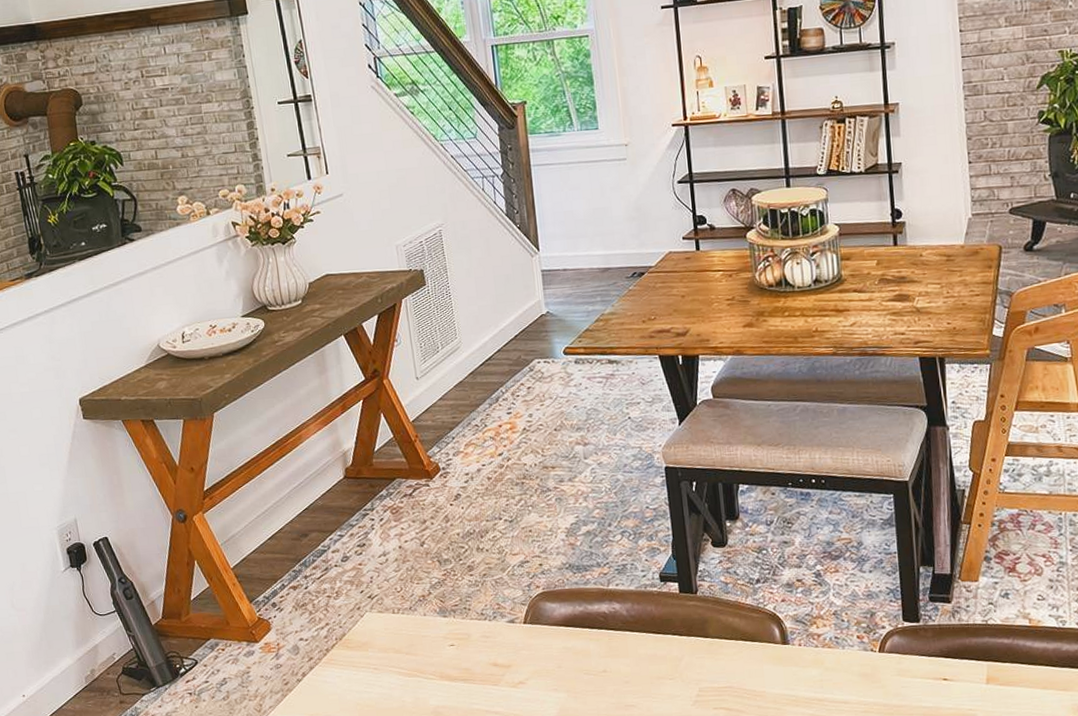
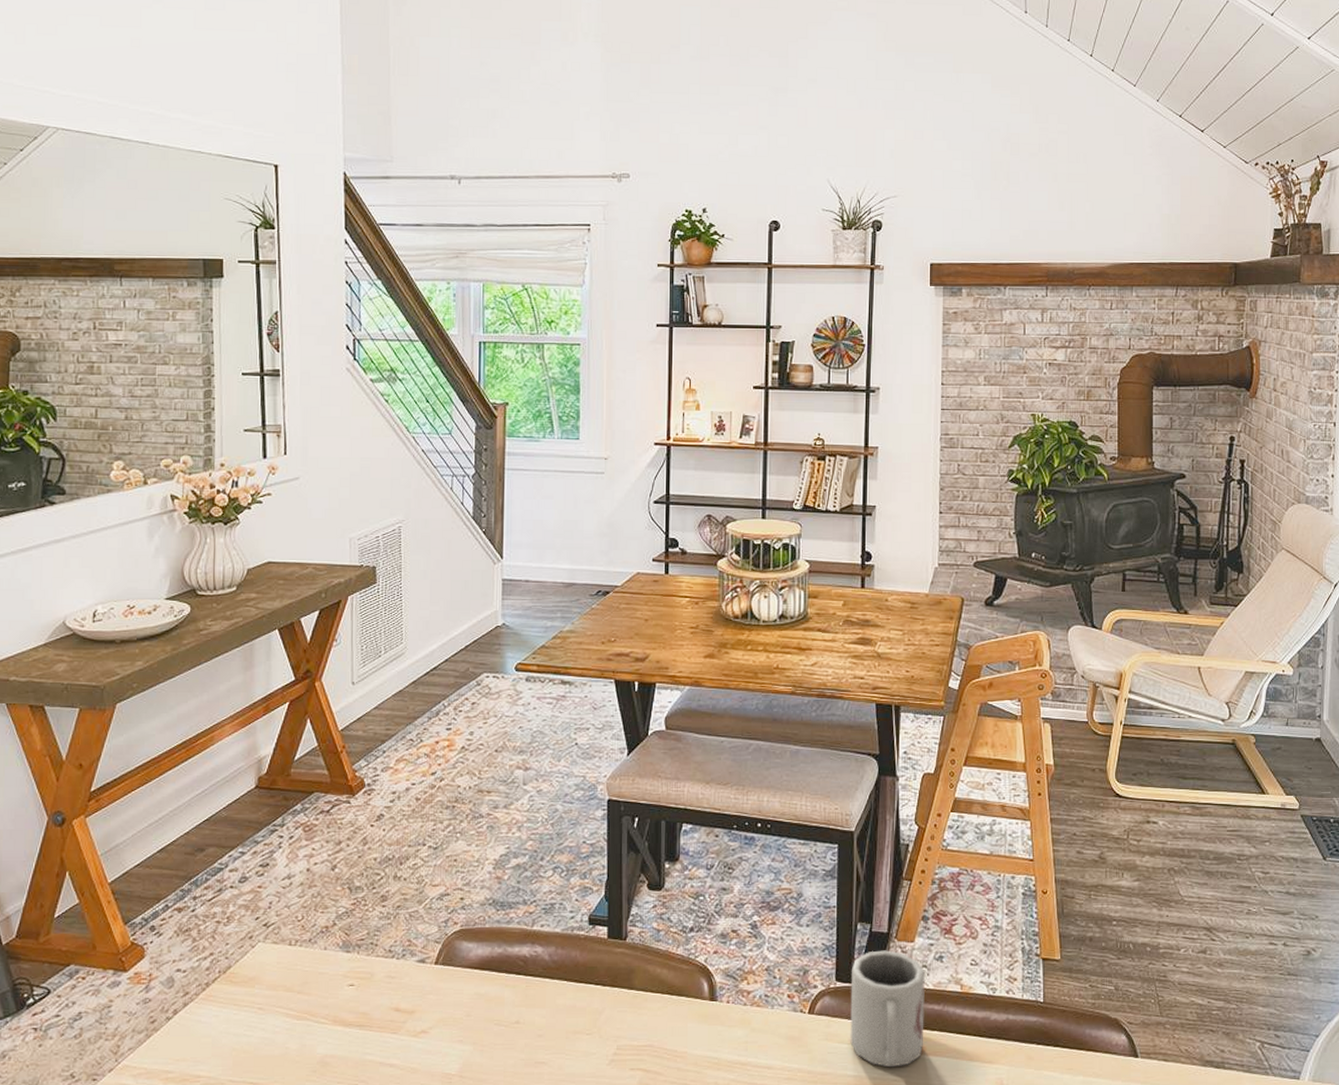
cup: none [918,590,996,698] -> present [850,950,926,1068]

